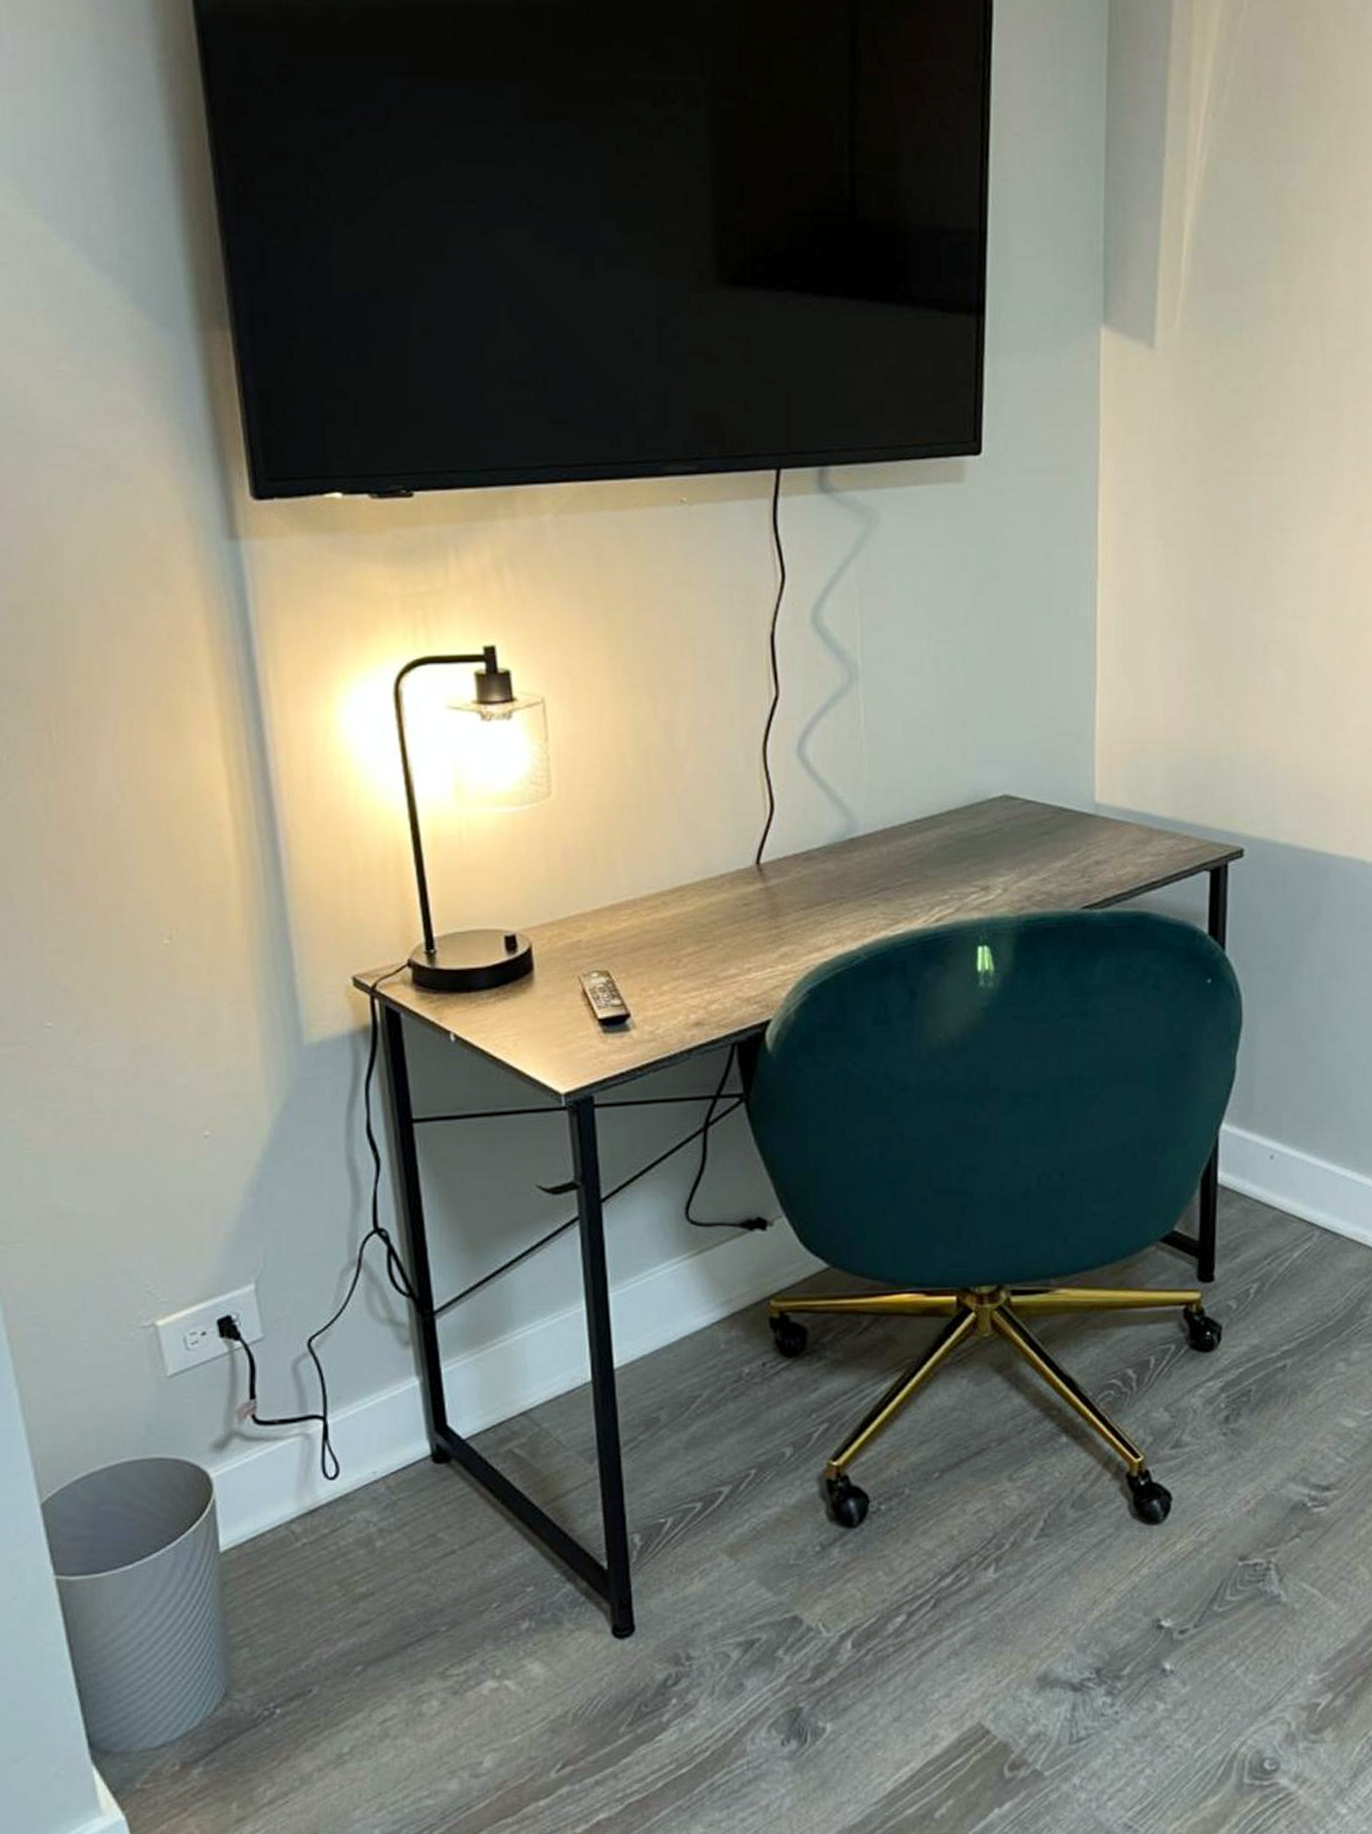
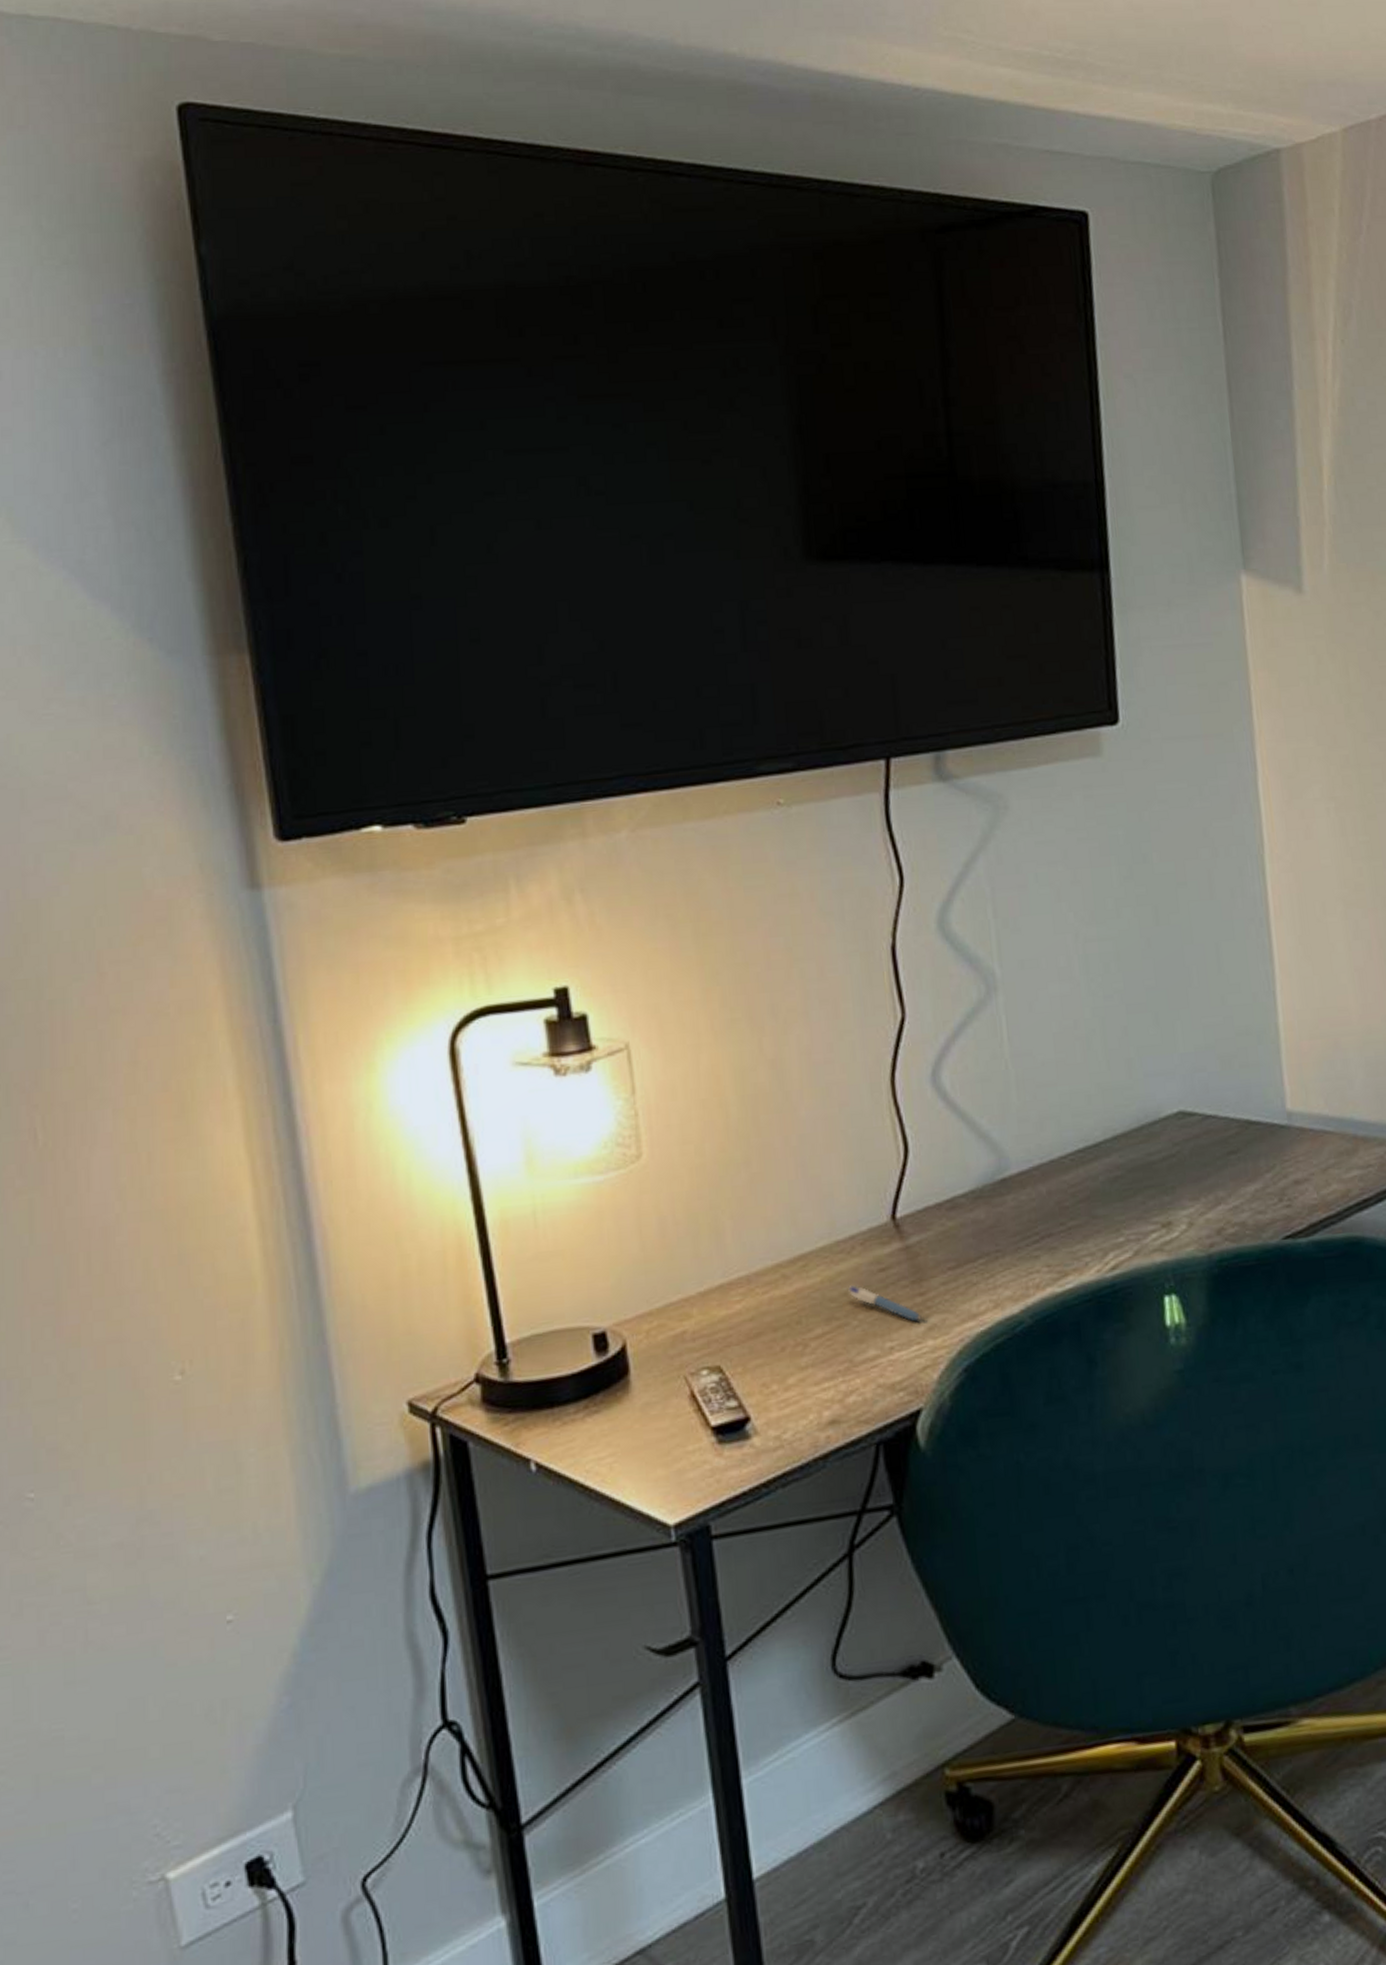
pen: none [717,915,776,949] -> present [848,1285,922,1322]

